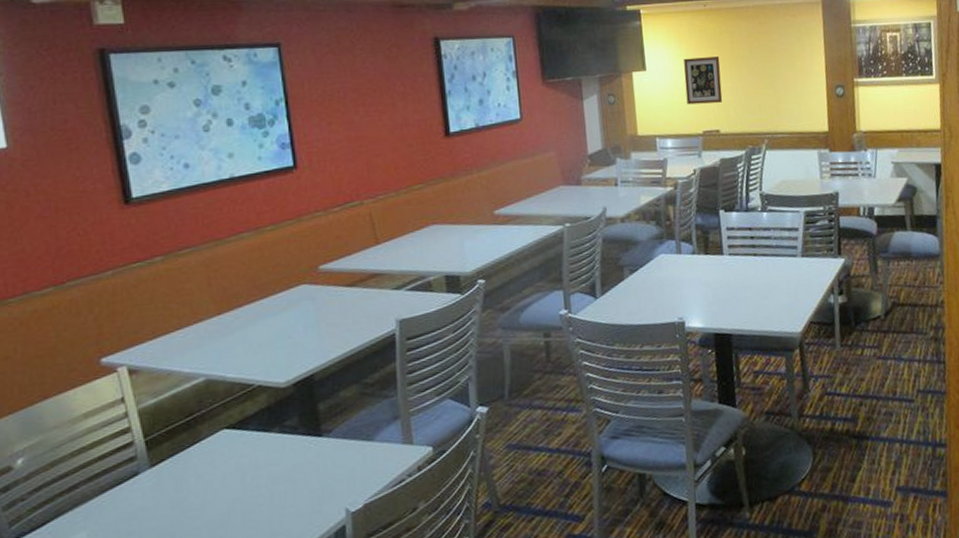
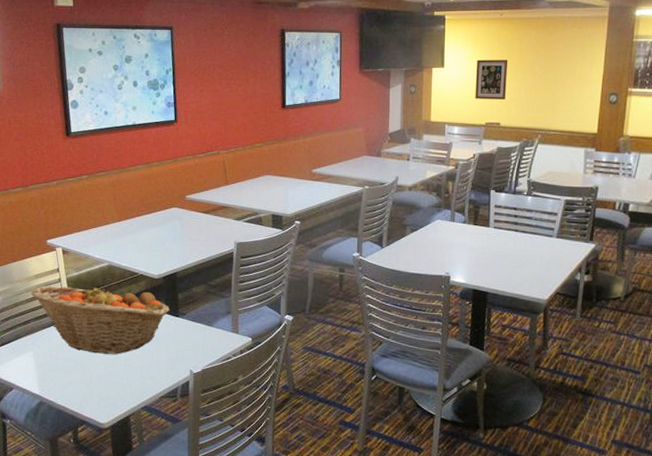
fruit basket: none [77,406,308,515] -> present [31,284,171,354]

